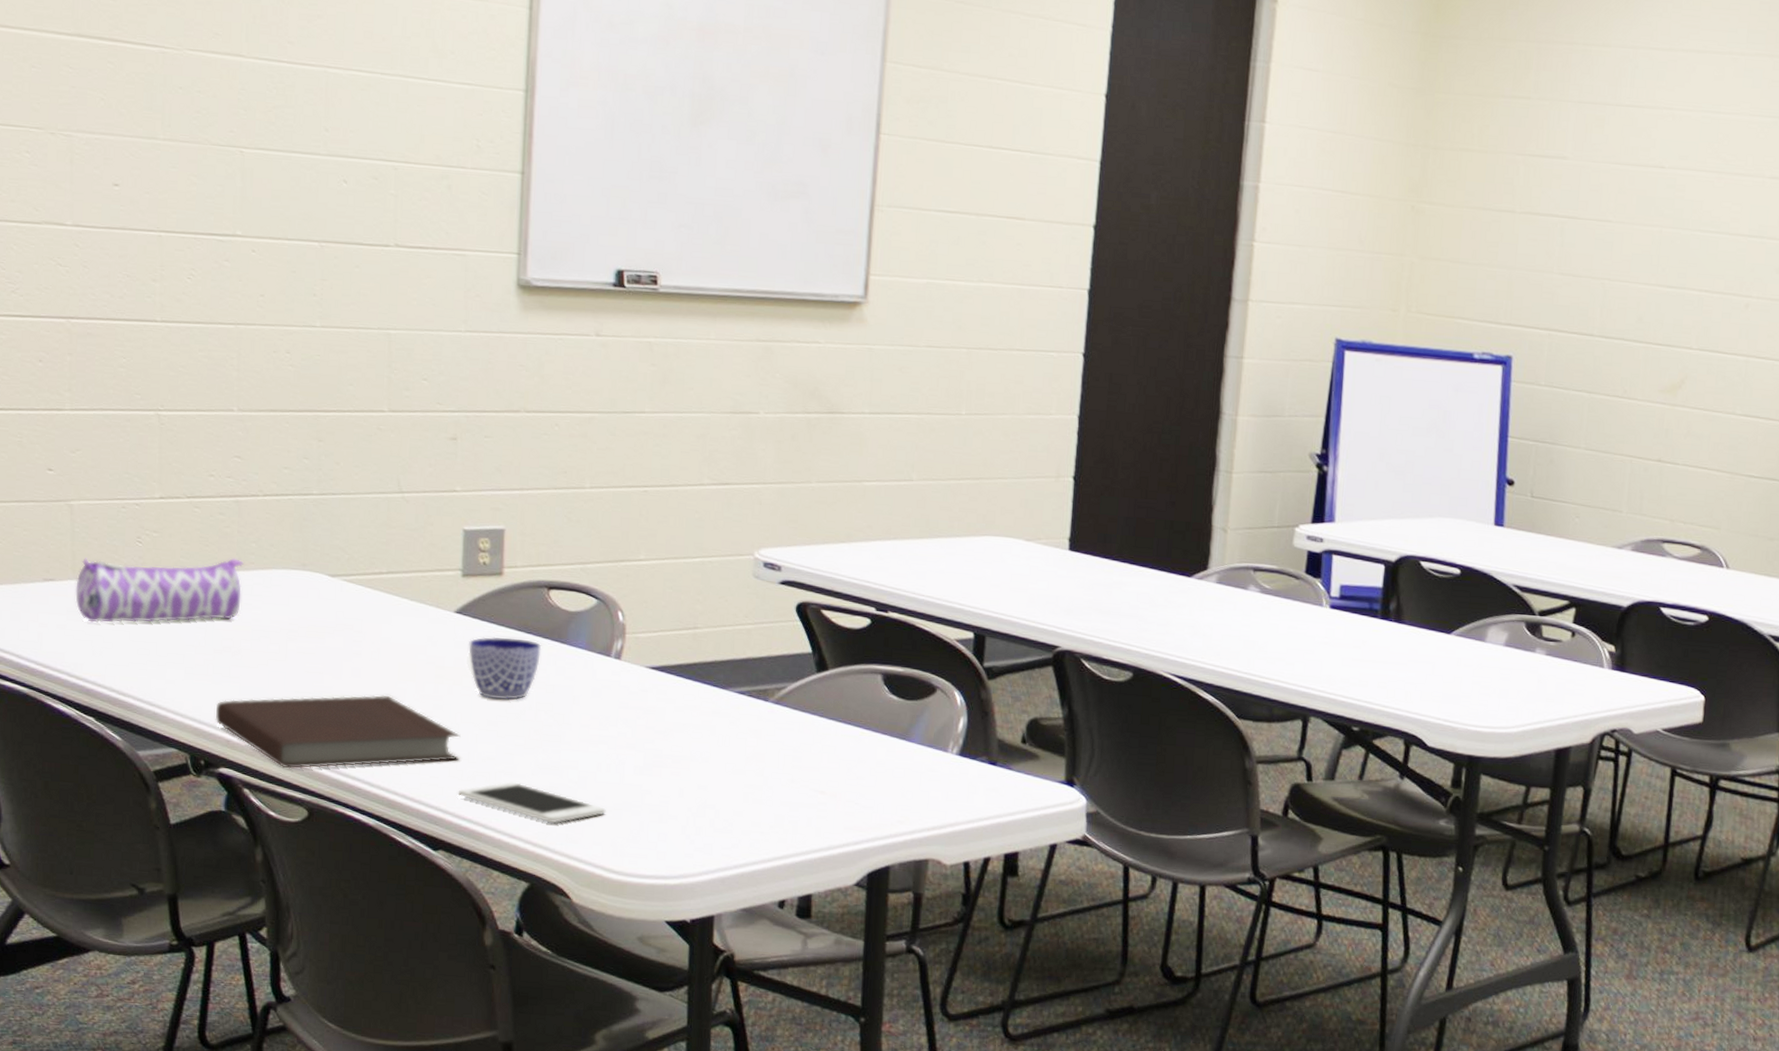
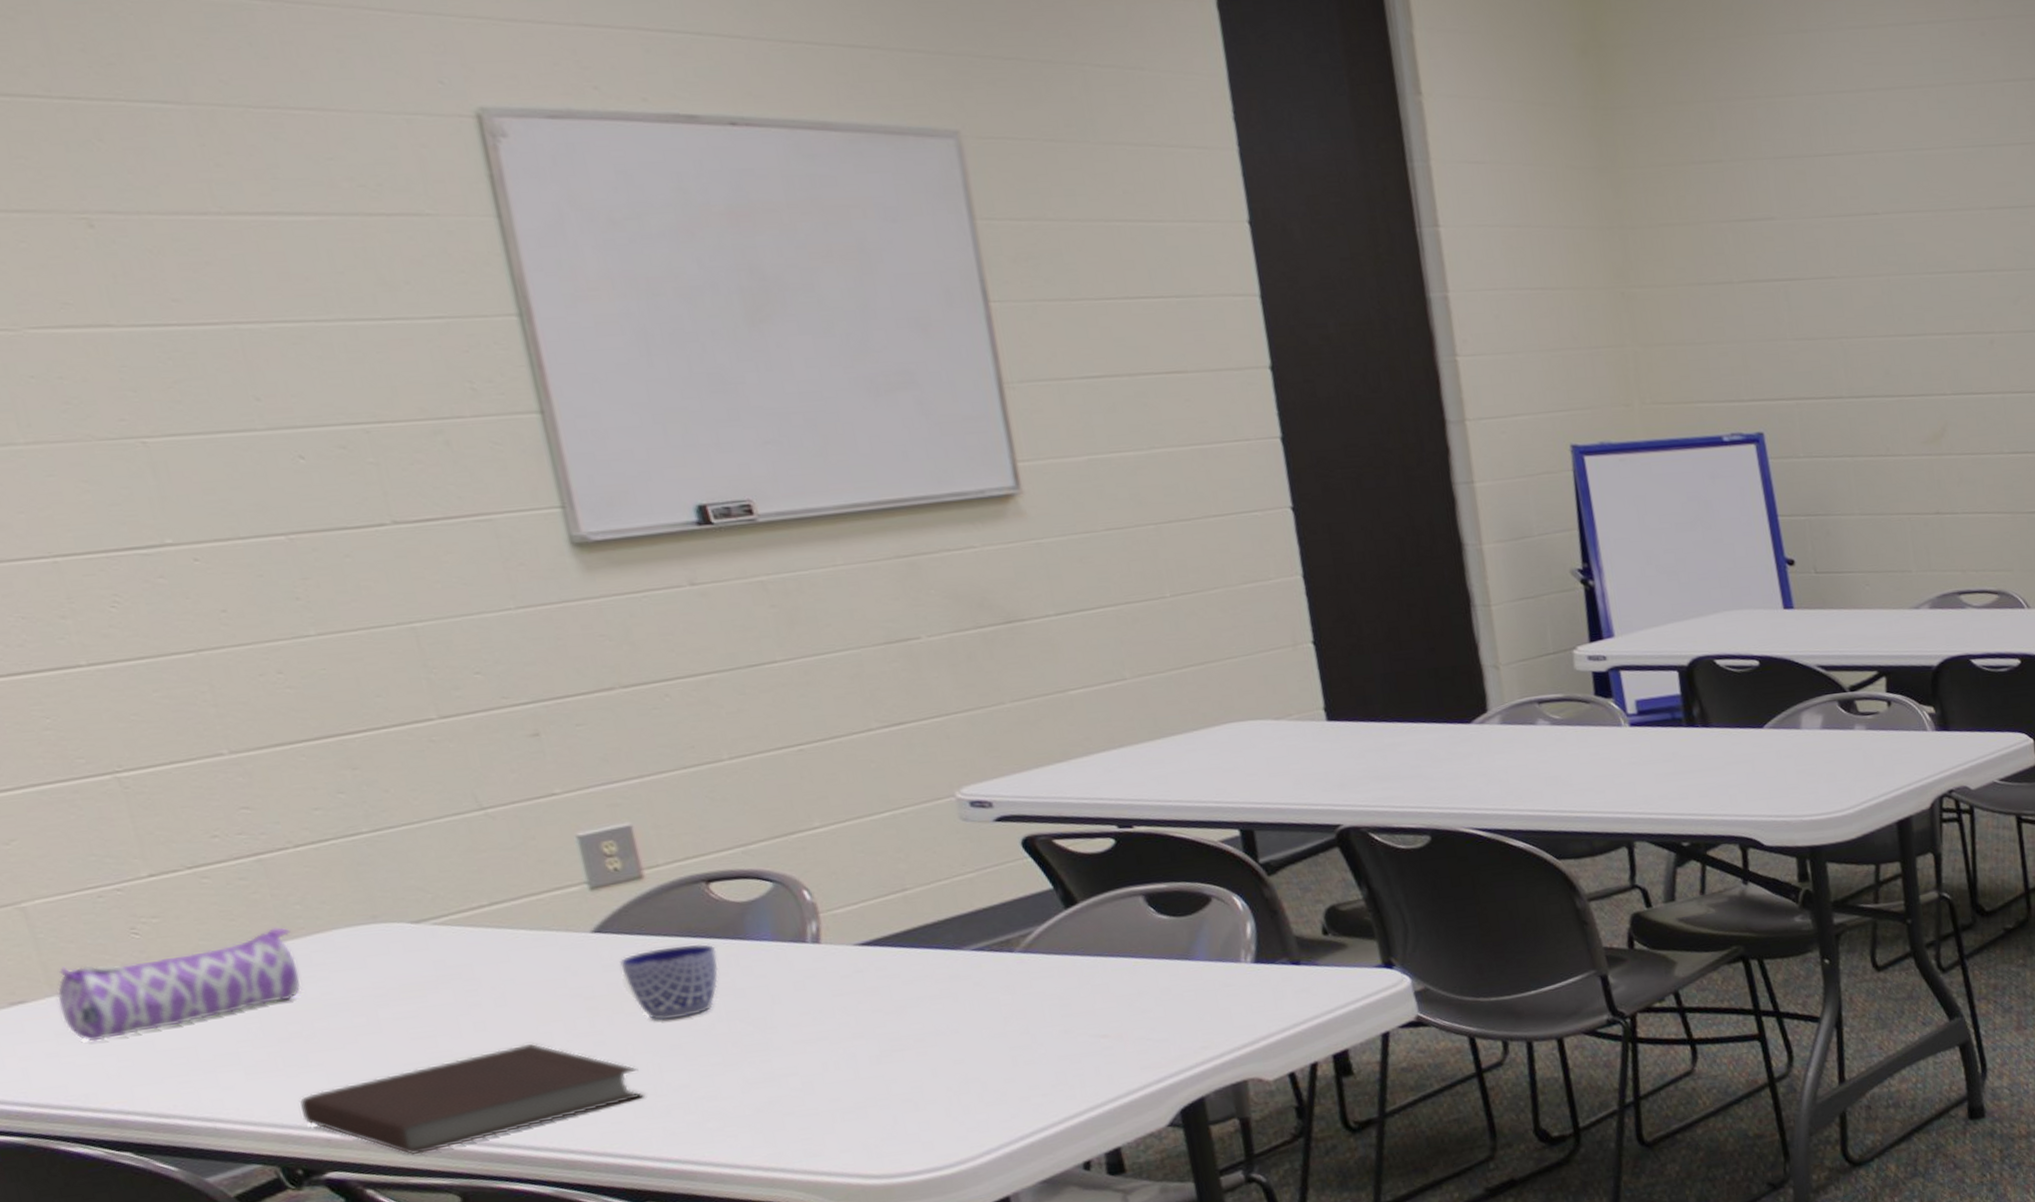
cell phone: present [458,781,606,824] -> none [652,1105,847,1142]

